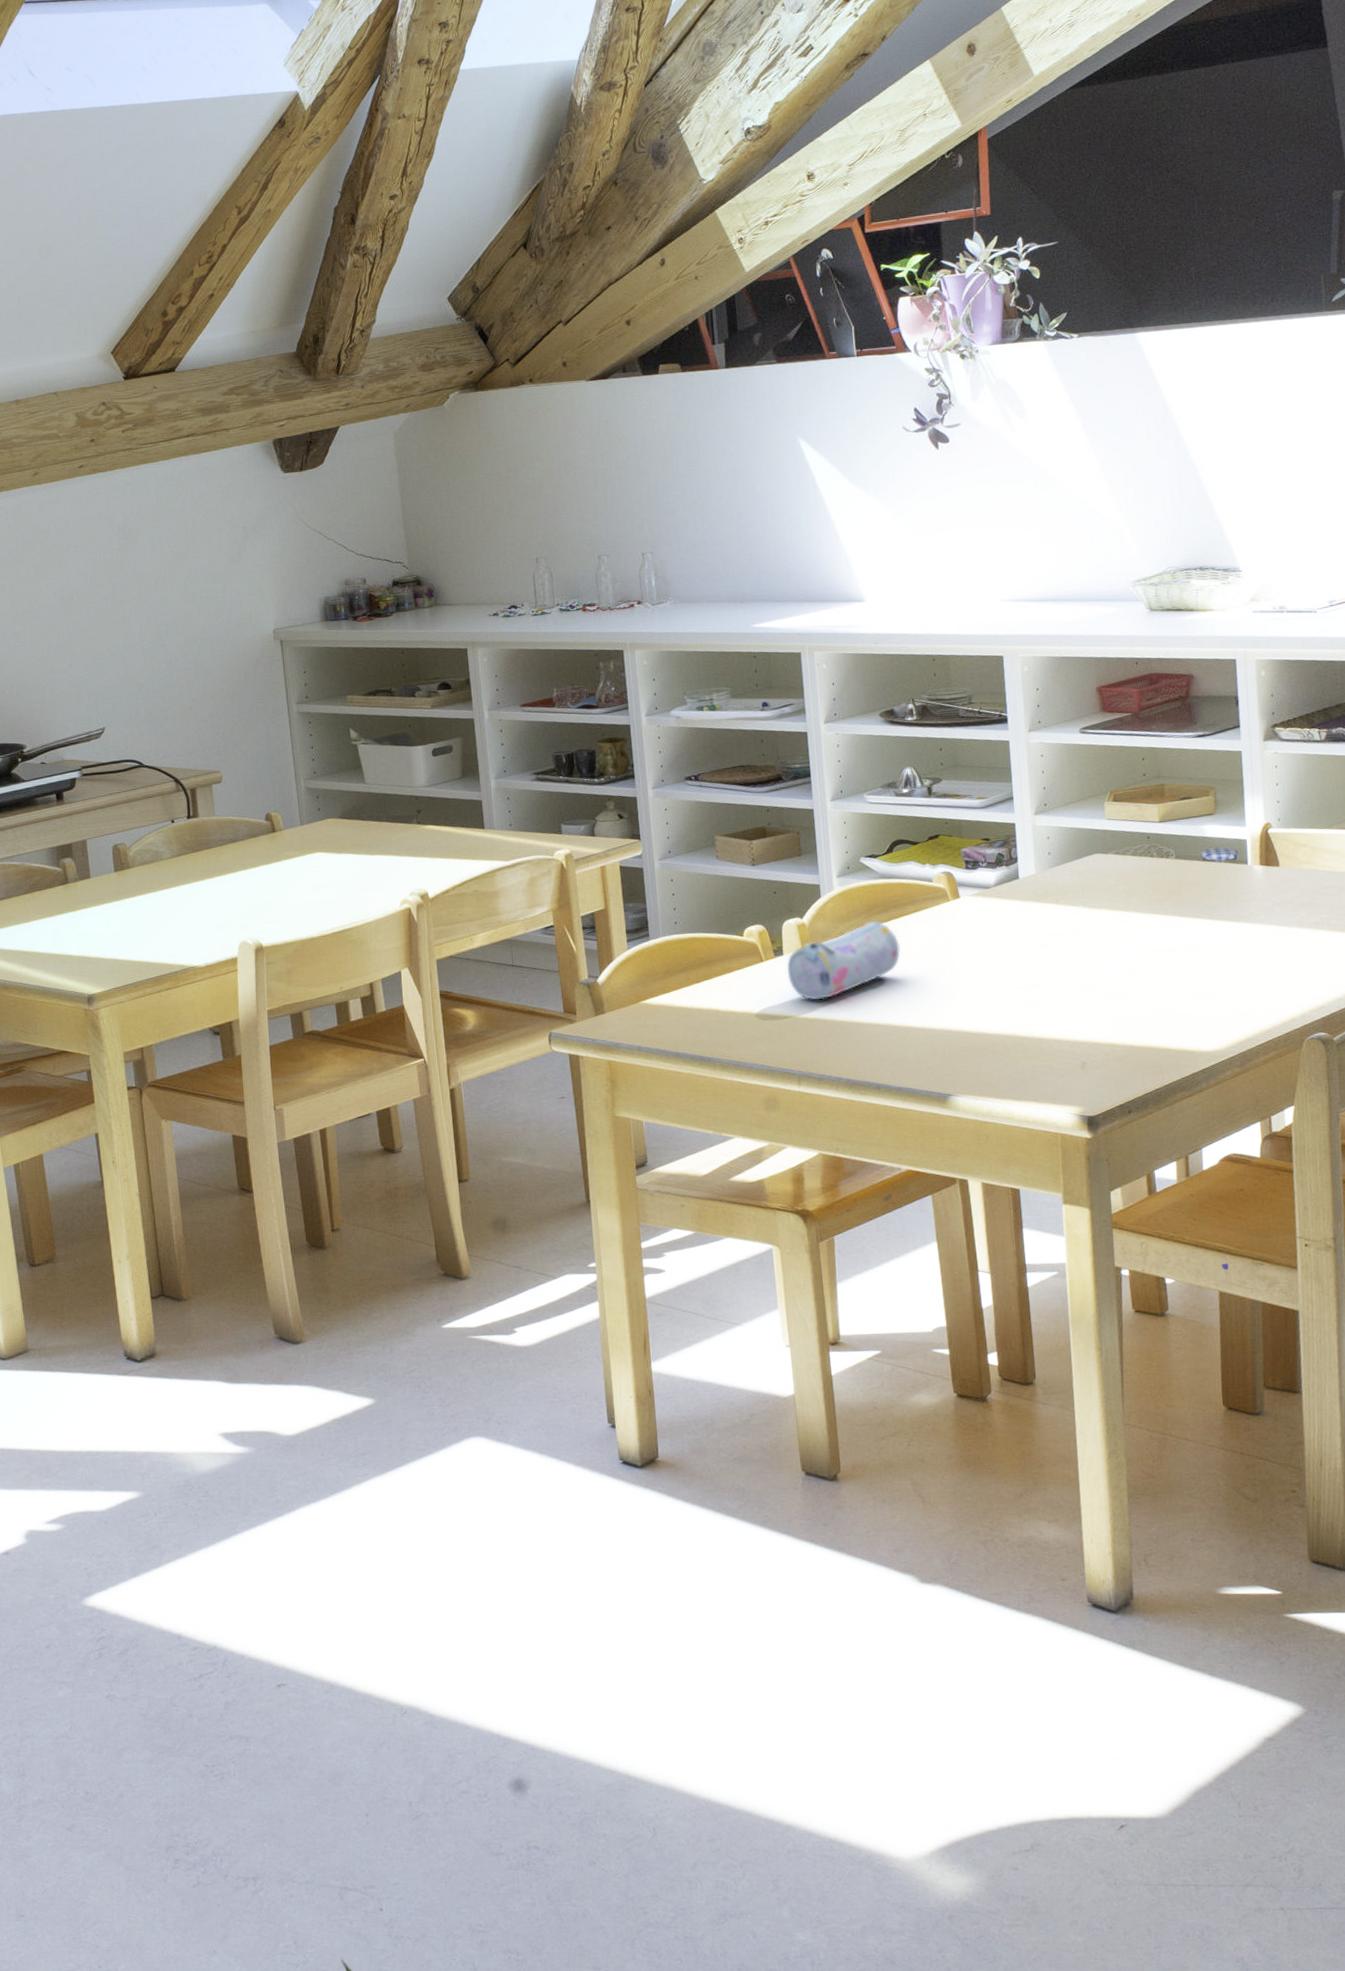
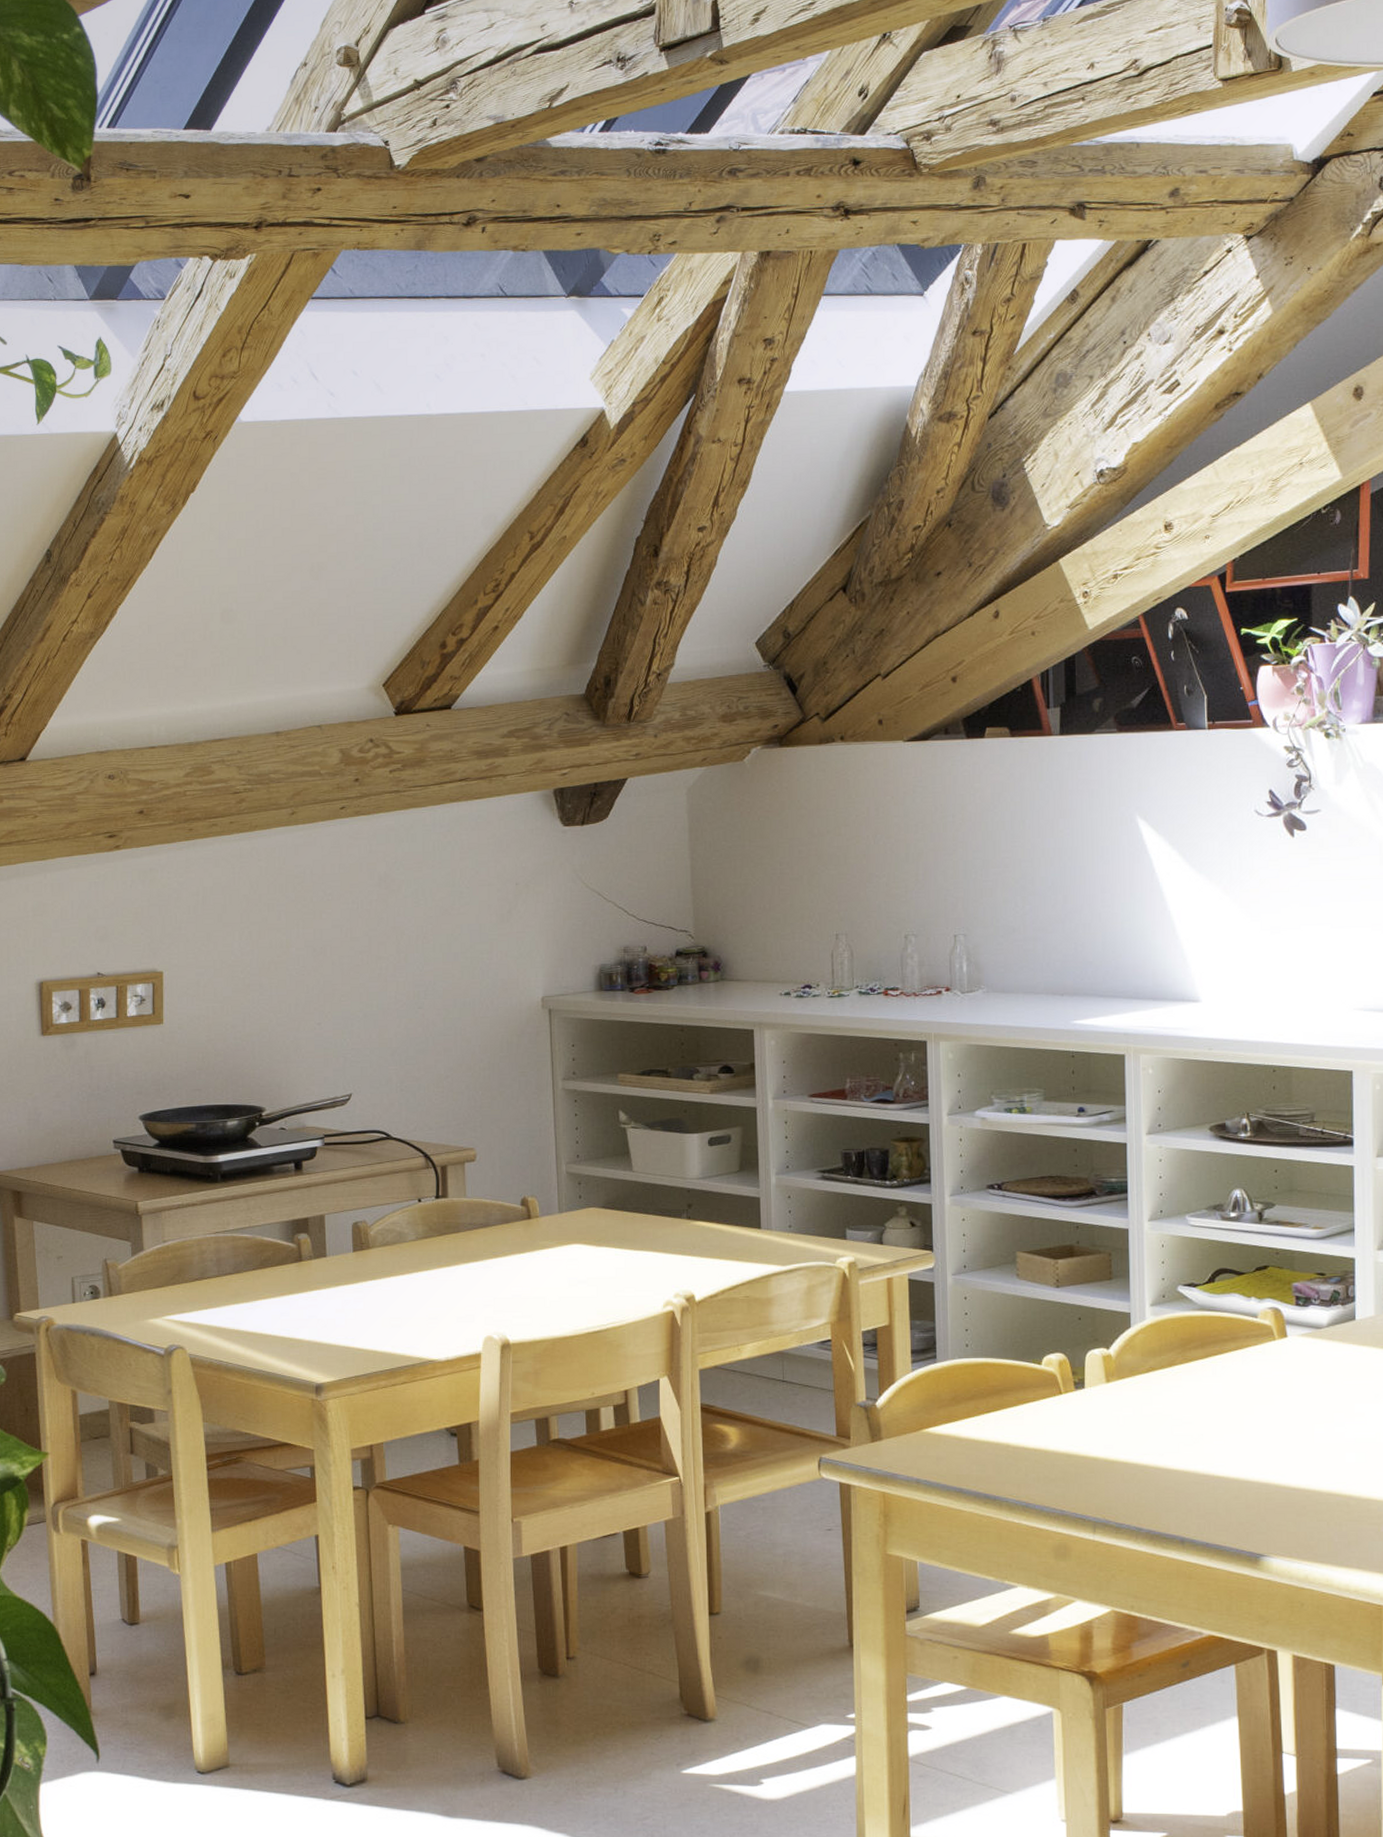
pencil case: present [786,921,900,1001] -> none [1088,1357,1216,1441]

